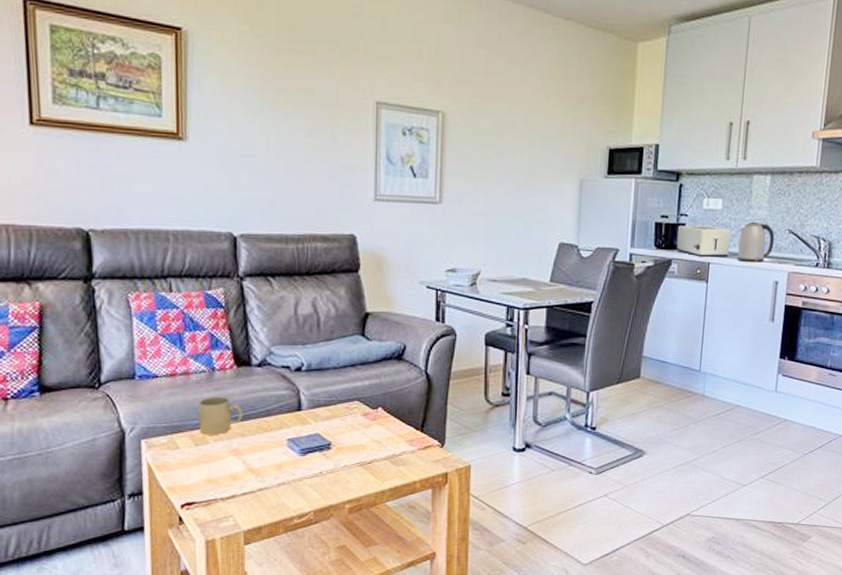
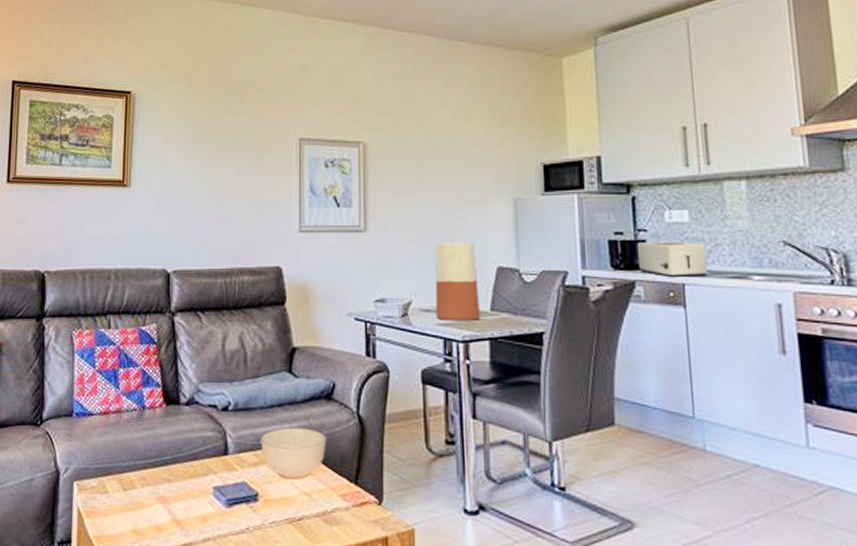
mug: present [197,396,243,436] -> none [127,437,171,481]
bowl: none [334,385,396,429] -> present [261,427,327,480]
vase: none [501,217,542,291] -> present [435,242,480,322]
kettle: present [737,222,775,264] -> none [718,235,767,283]

